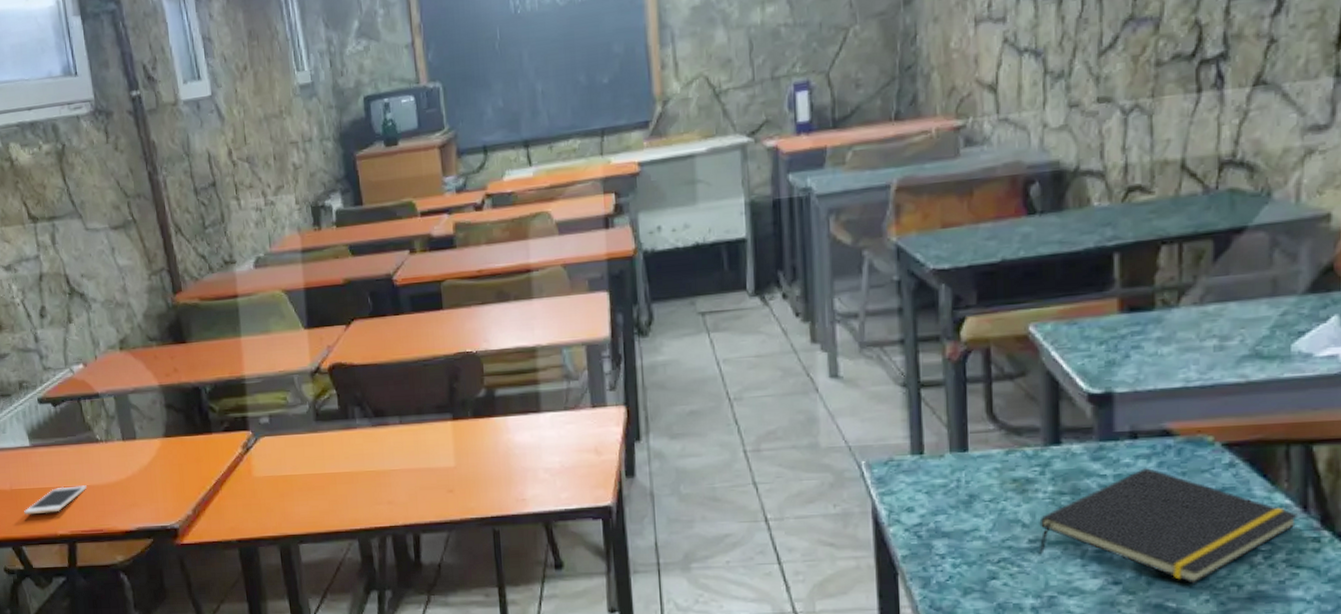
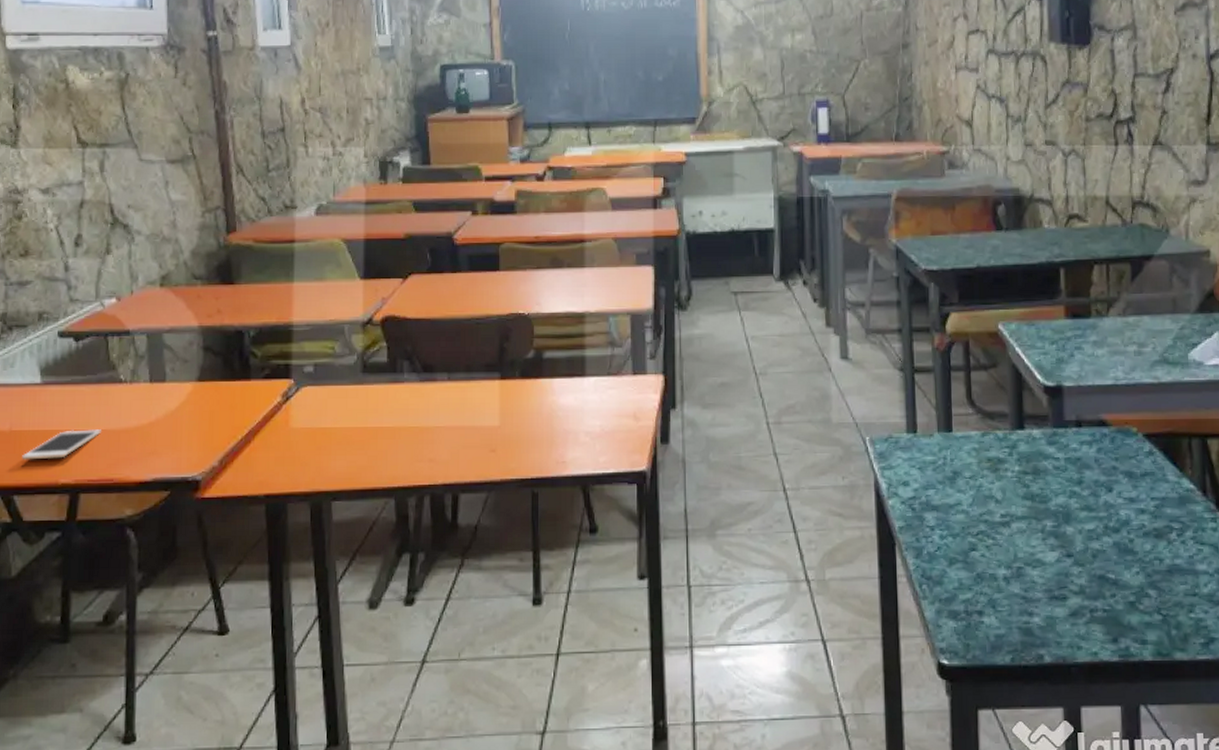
notepad: present [1038,468,1299,584] -> none [1008,453,1201,557]

